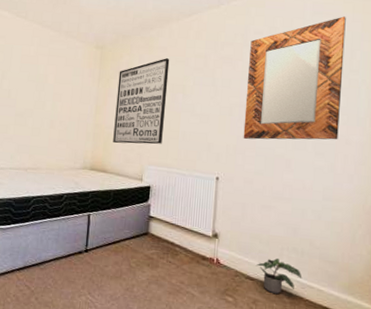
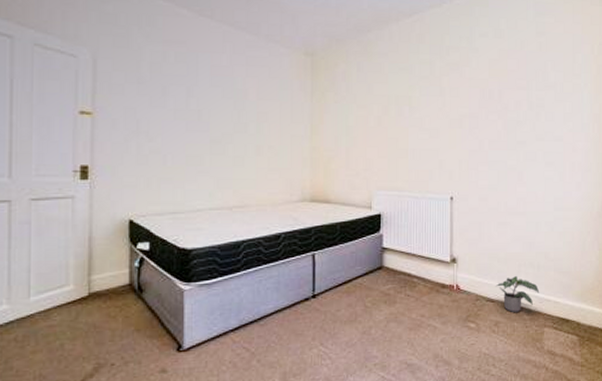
wall art: present [113,58,170,145] -> none [334,65,392,168]
home mirror: present [243,16,346,140] -> none [475,17,567,153]

